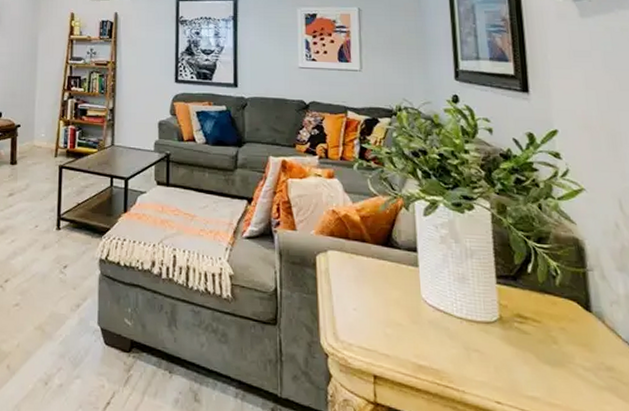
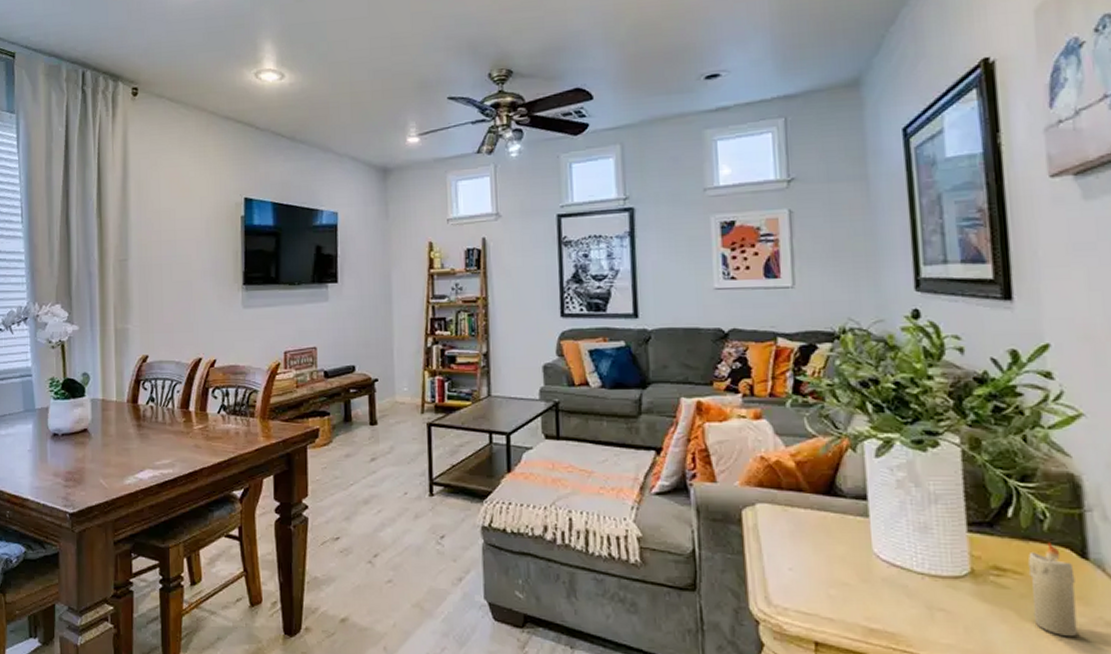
candle: none [544,295,585,379] -> present [1027,542,1078,637]

